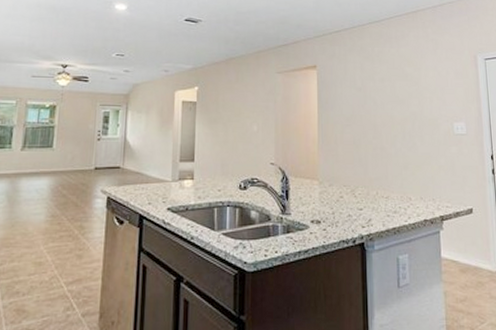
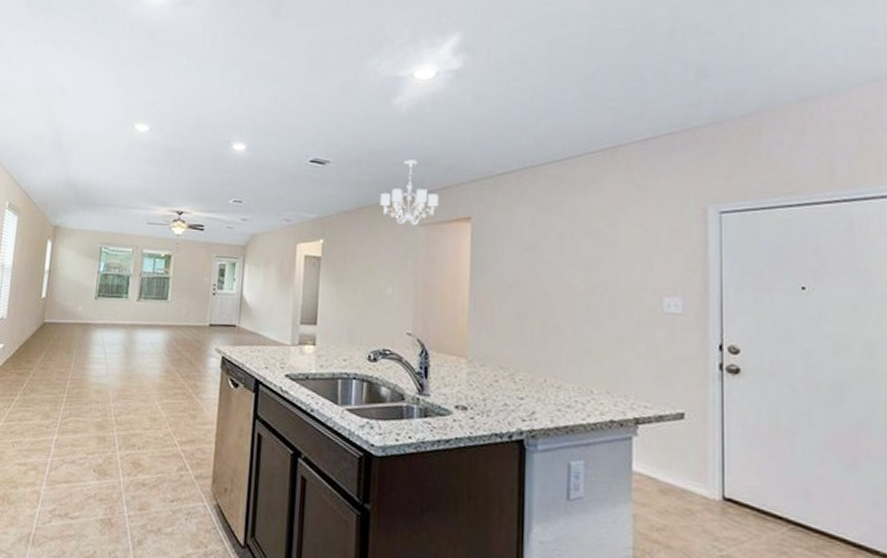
chandelier: none [244,19,292,73] -> present [379,159,439,226]

